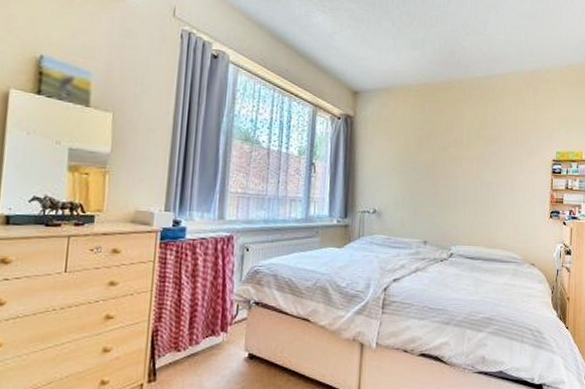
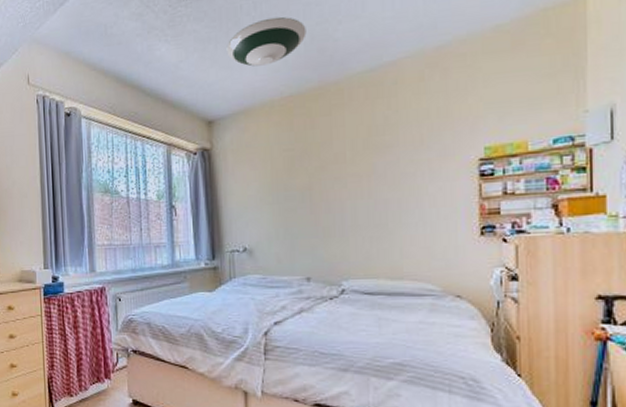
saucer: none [376,15,442,55] -> present [226,16,307,67]

